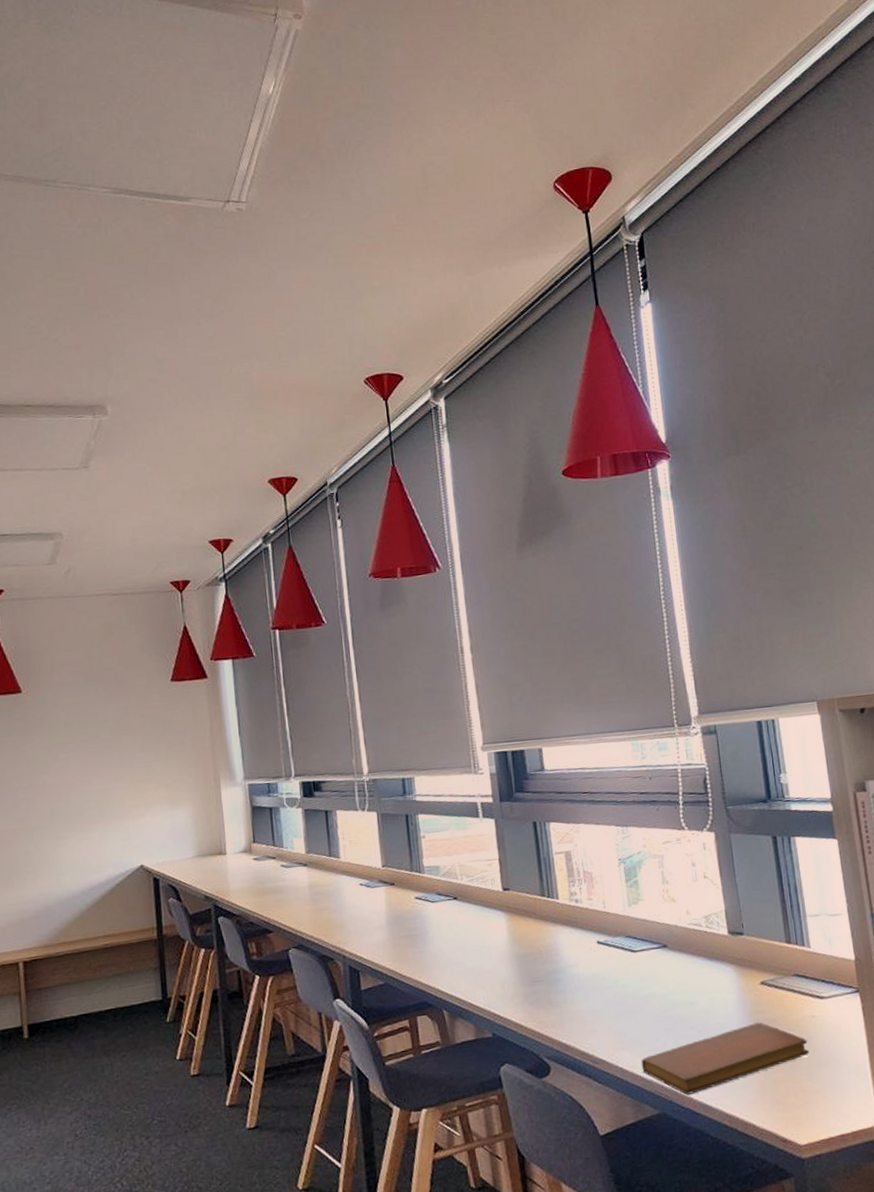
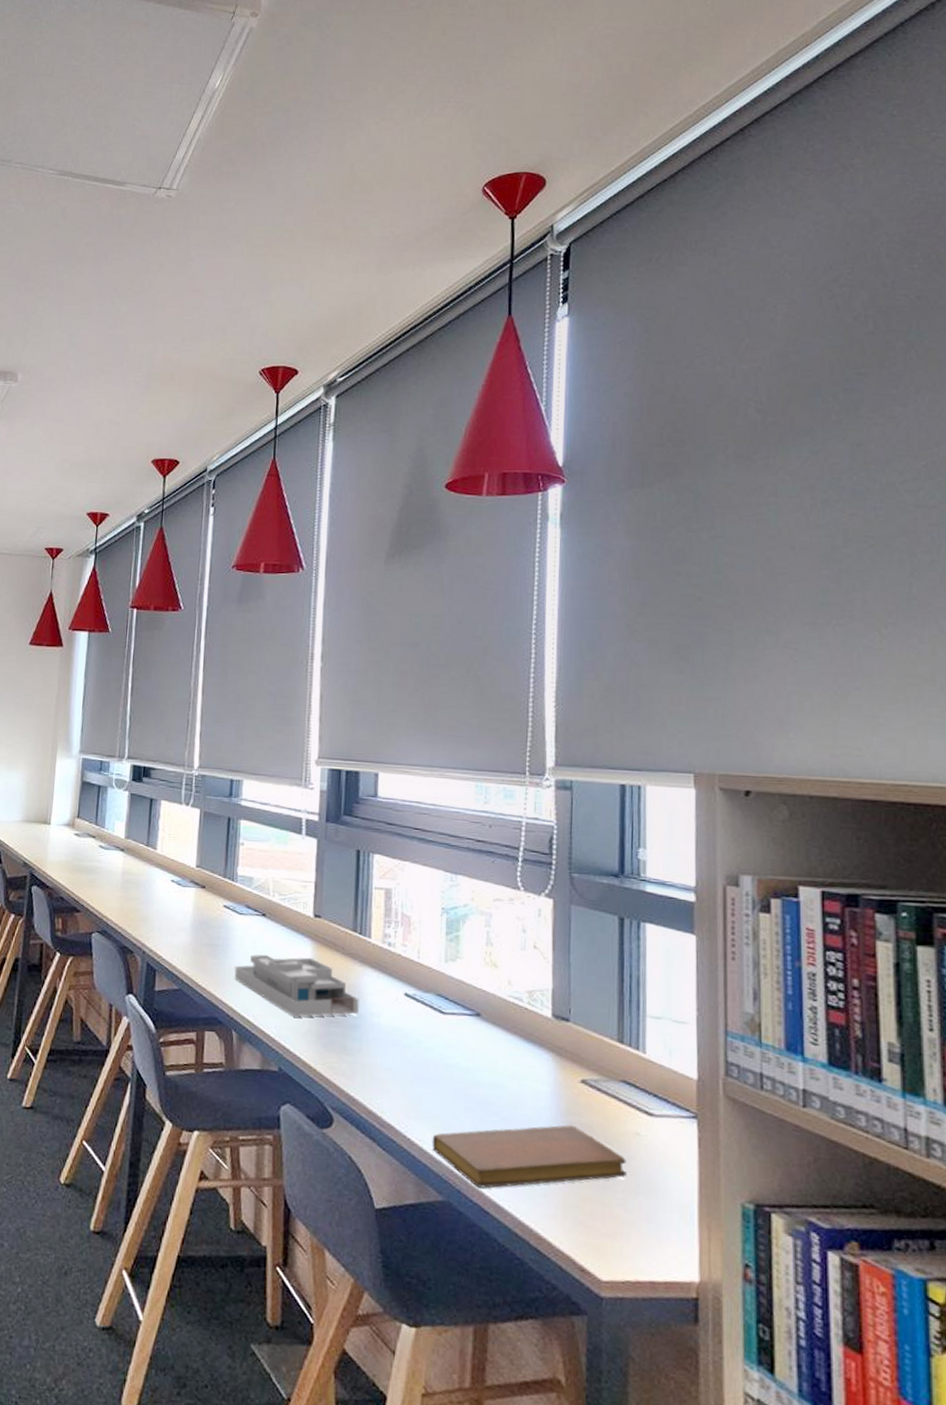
desk organizer: none [435,928,559,985] -> present [234,954,360,1017]

